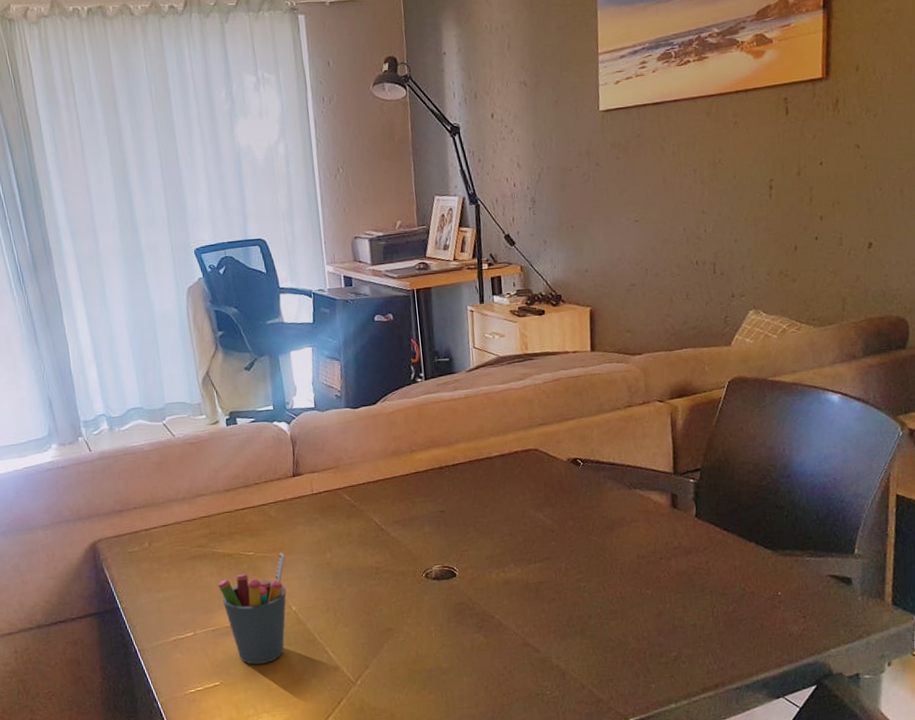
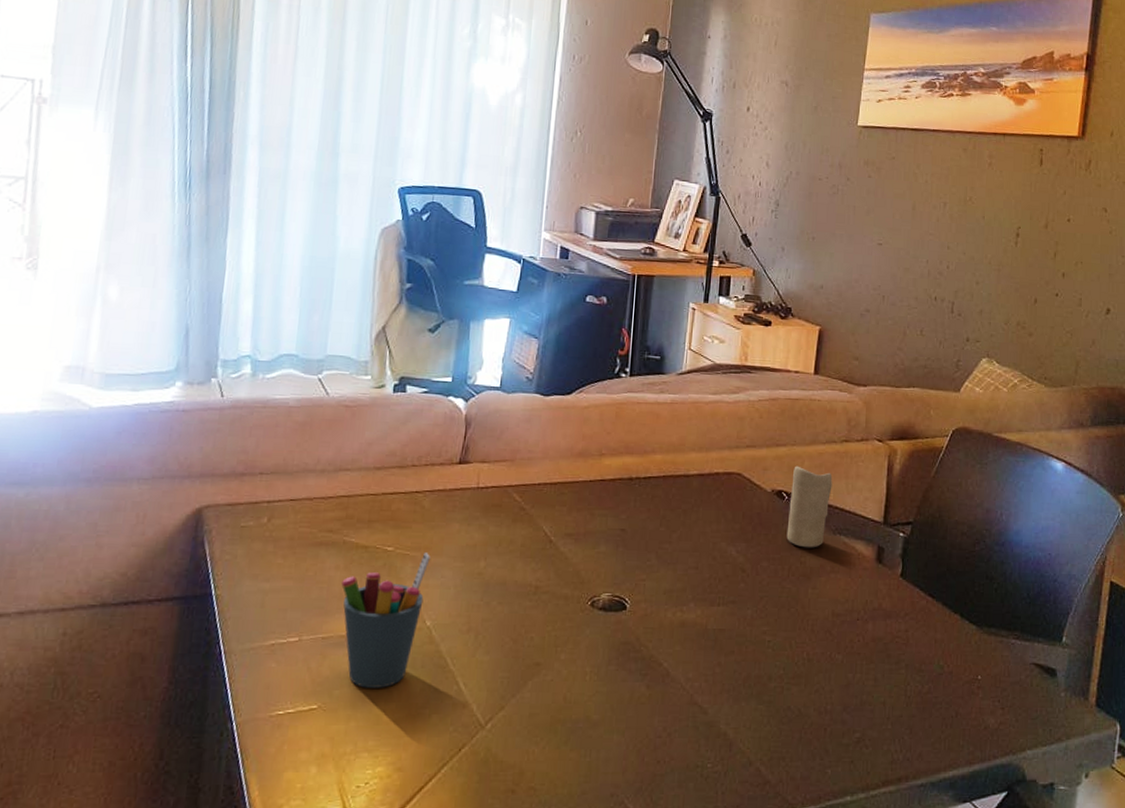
candle: none [584,434,622,505] -> present [786,465,833,548]

